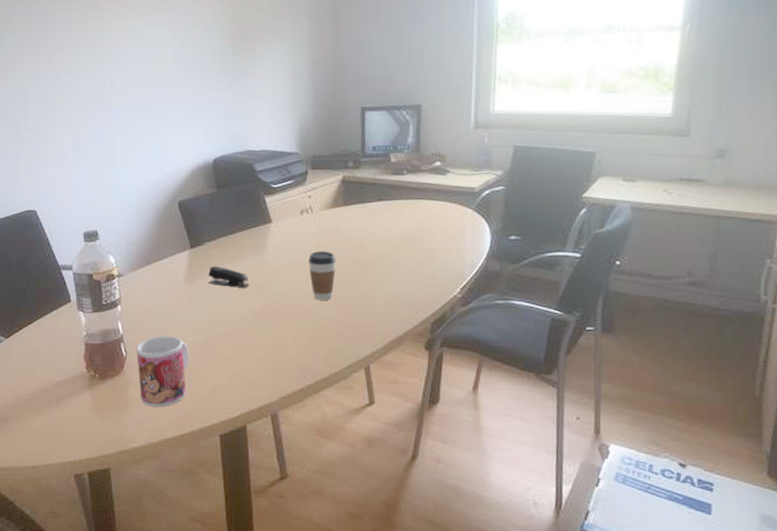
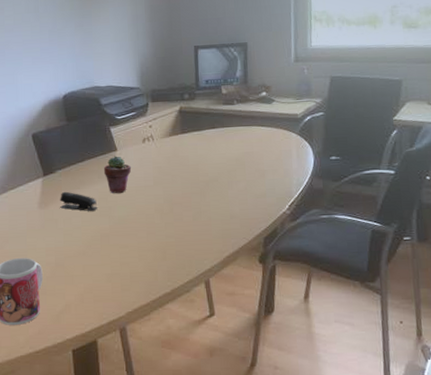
potted succulent: none [256,228,288,269] -> present [103,156,132,193]
coffee cup: present [309,251,337,300] -> none [151,175,176,220]

